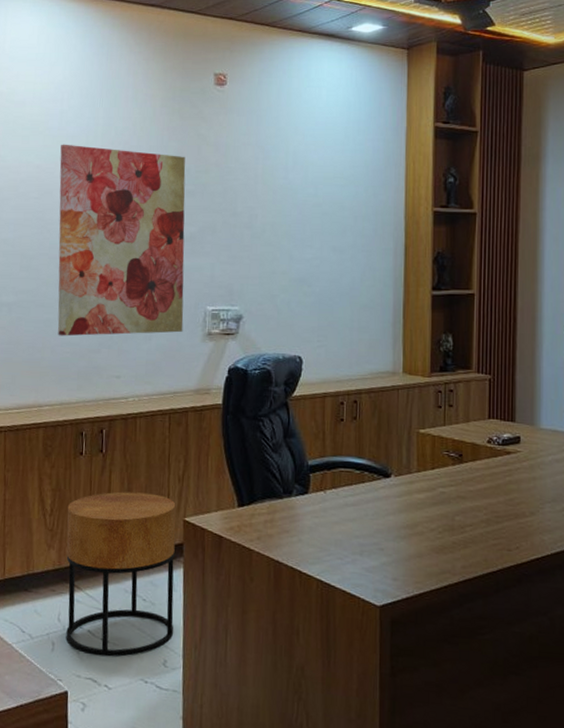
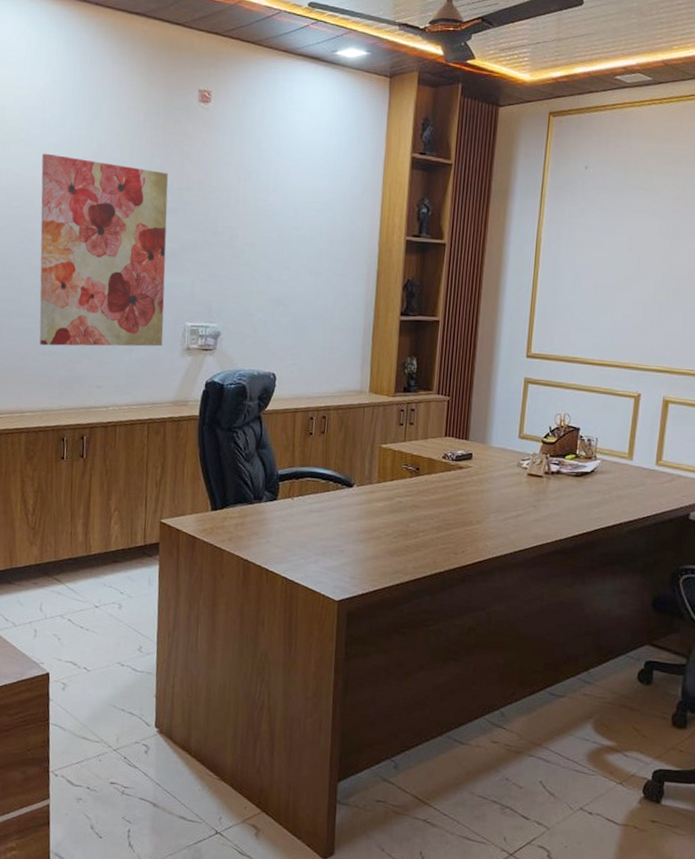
side table: present [66,491,176,657] -> none [47,494,153,643]

